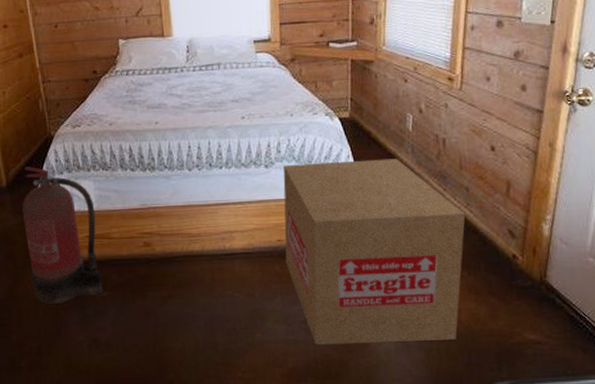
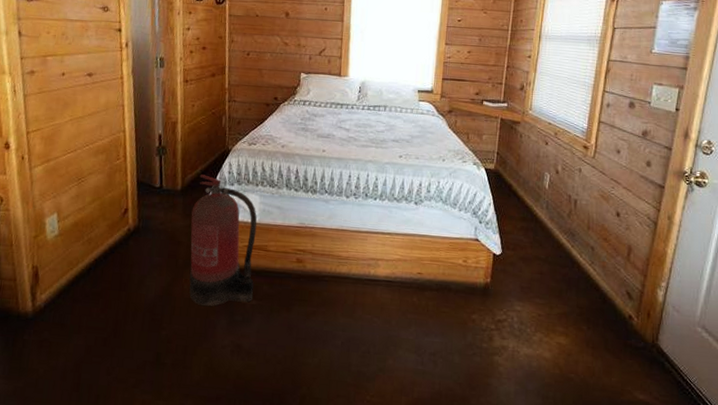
cardboard box: present [283,158,466,345] -> none [423,204,590,390]

